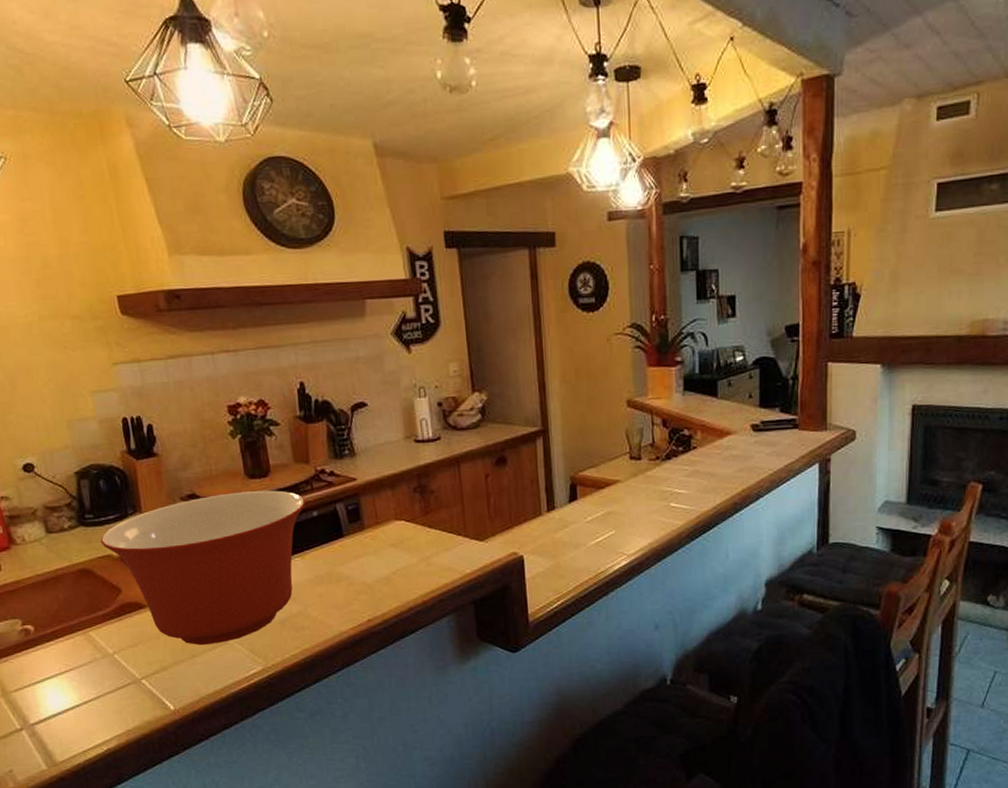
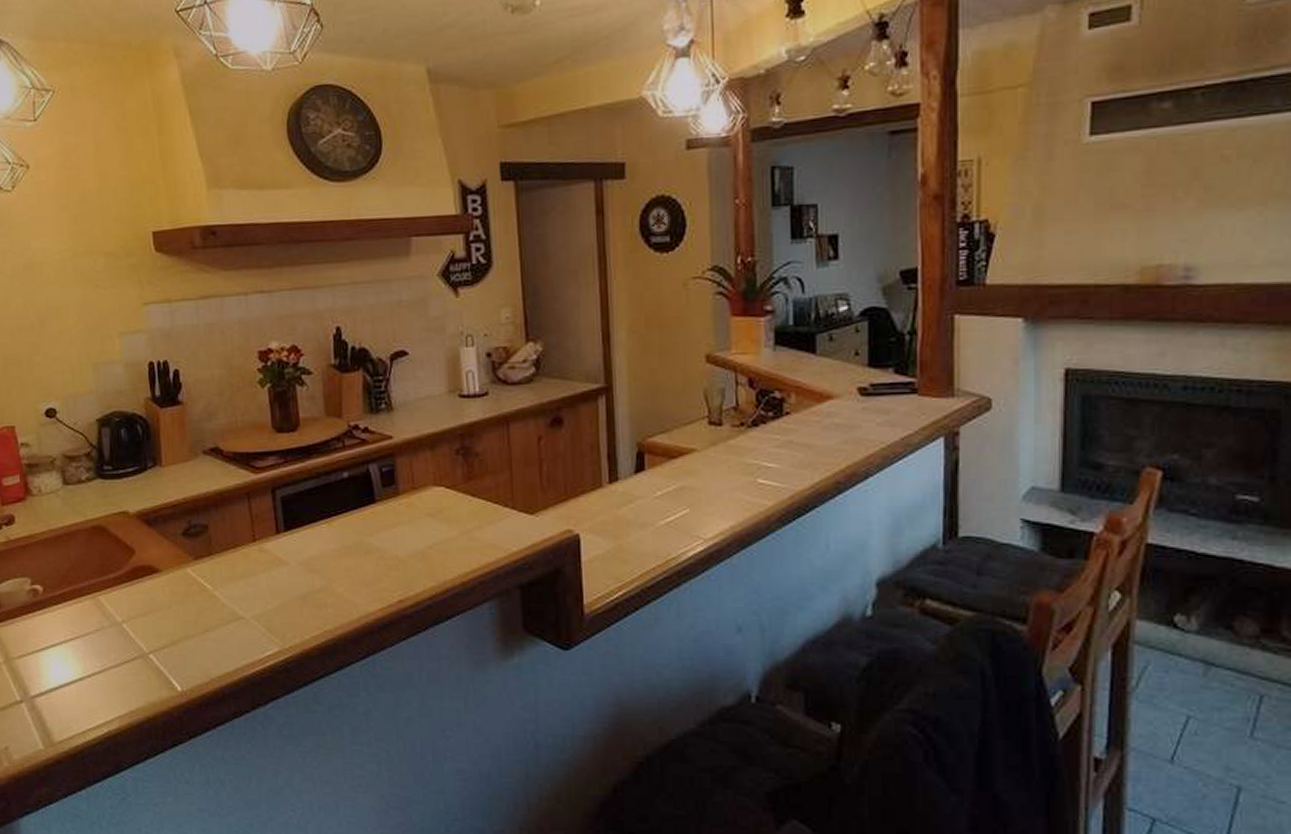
mixing bowl: present [100,490,306,645] -> none [117,447,336,619]

